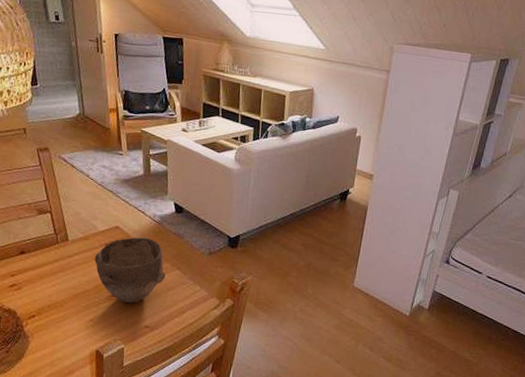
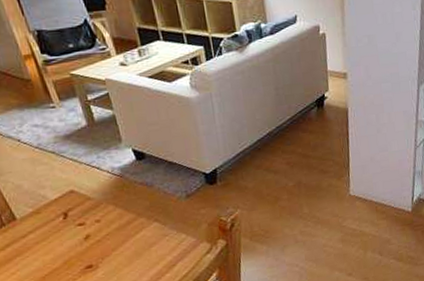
bowl: present [95,237,165,303] -> none [54,195,143,272]

